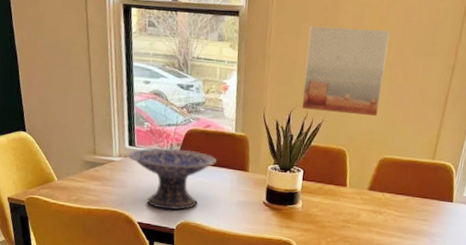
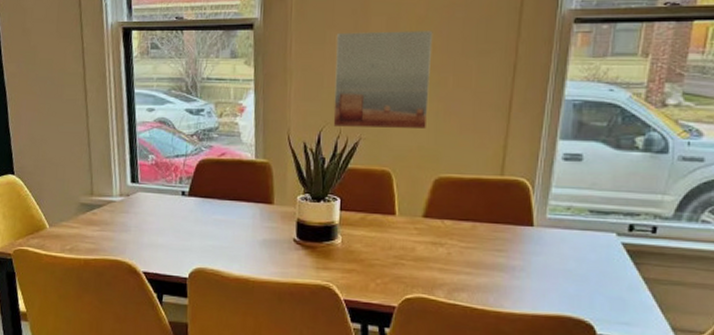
decorative bowl: present [128,148,217,211] -> none [130,183,235,256]

